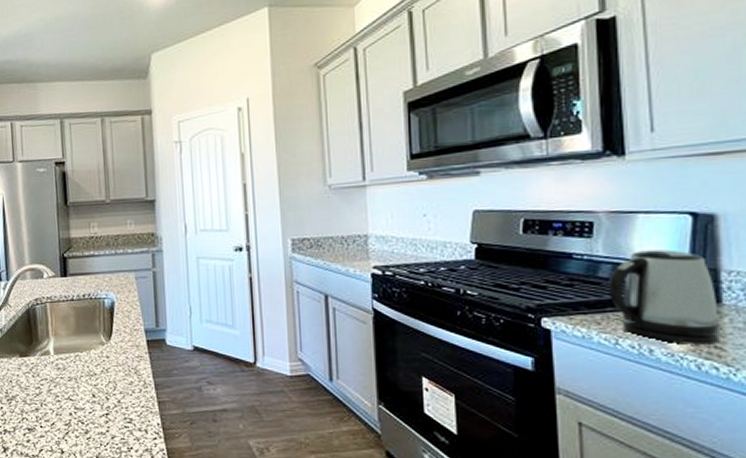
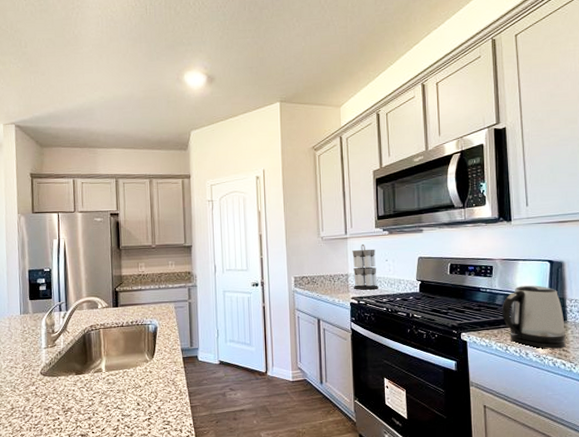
spice rack: none [373,193,413,257] -> present [352,243,378,290]

